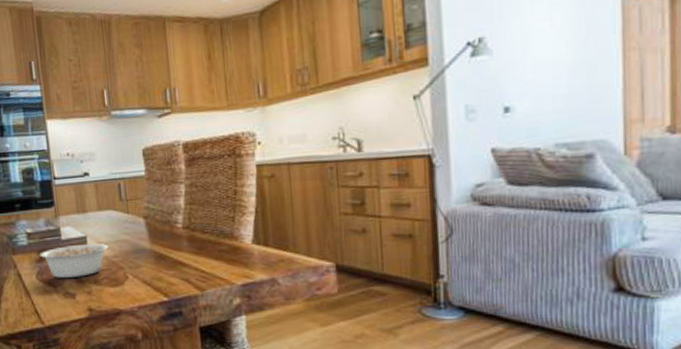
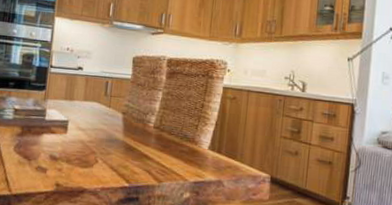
legume: present [39,243,109,279] -> none [21,126,87,155]

